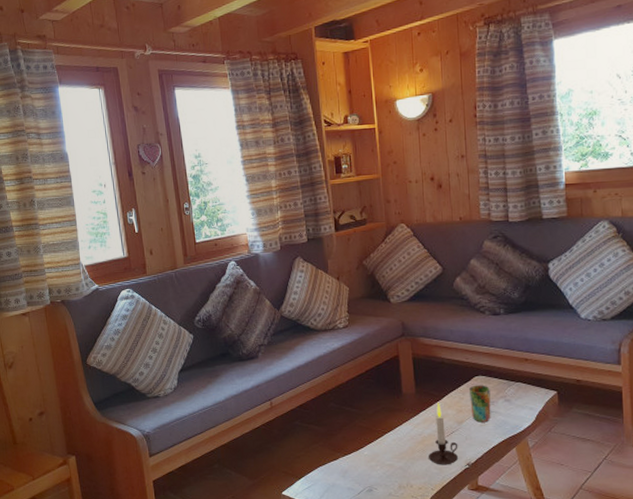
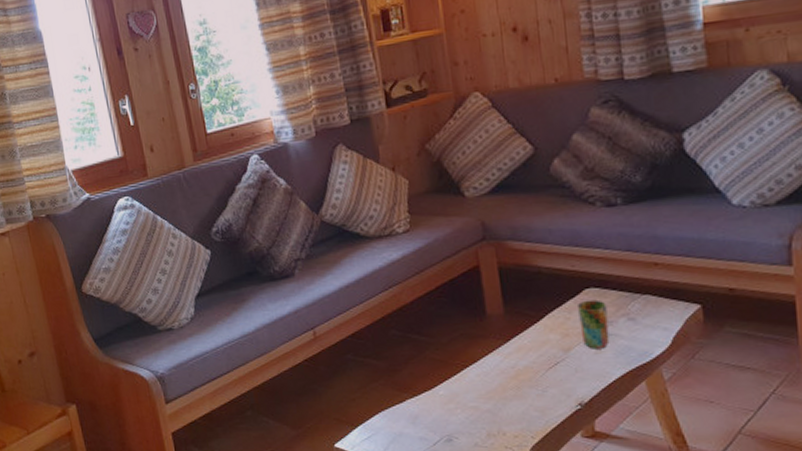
candle: present [428,403,459,465] -> none [524,325,567,406]

